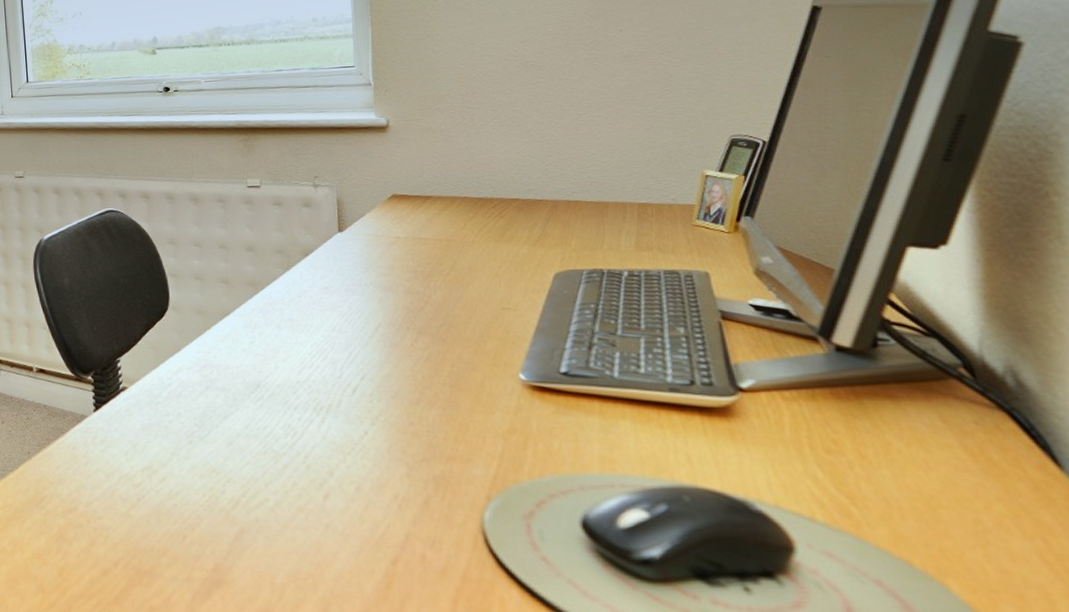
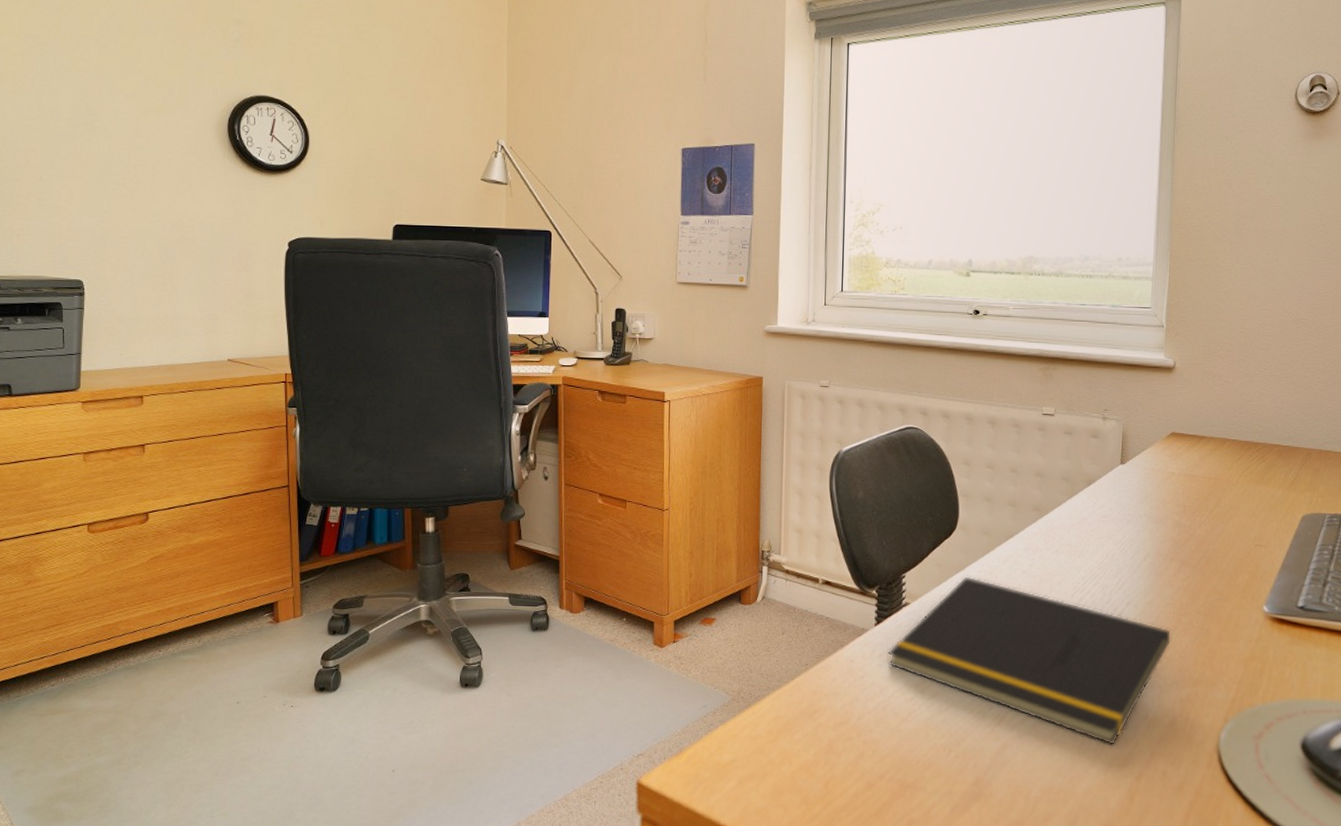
notepad: none [110,357,417,527] -> present [888,576,1172,745]

